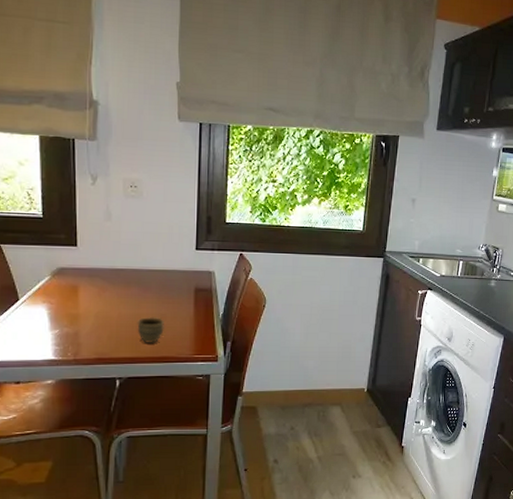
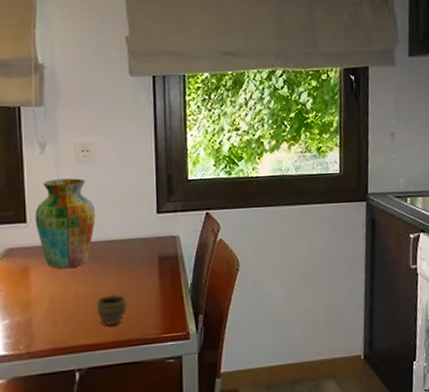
vase: none [85,210,141,291] -> present [34,178,96,269]

